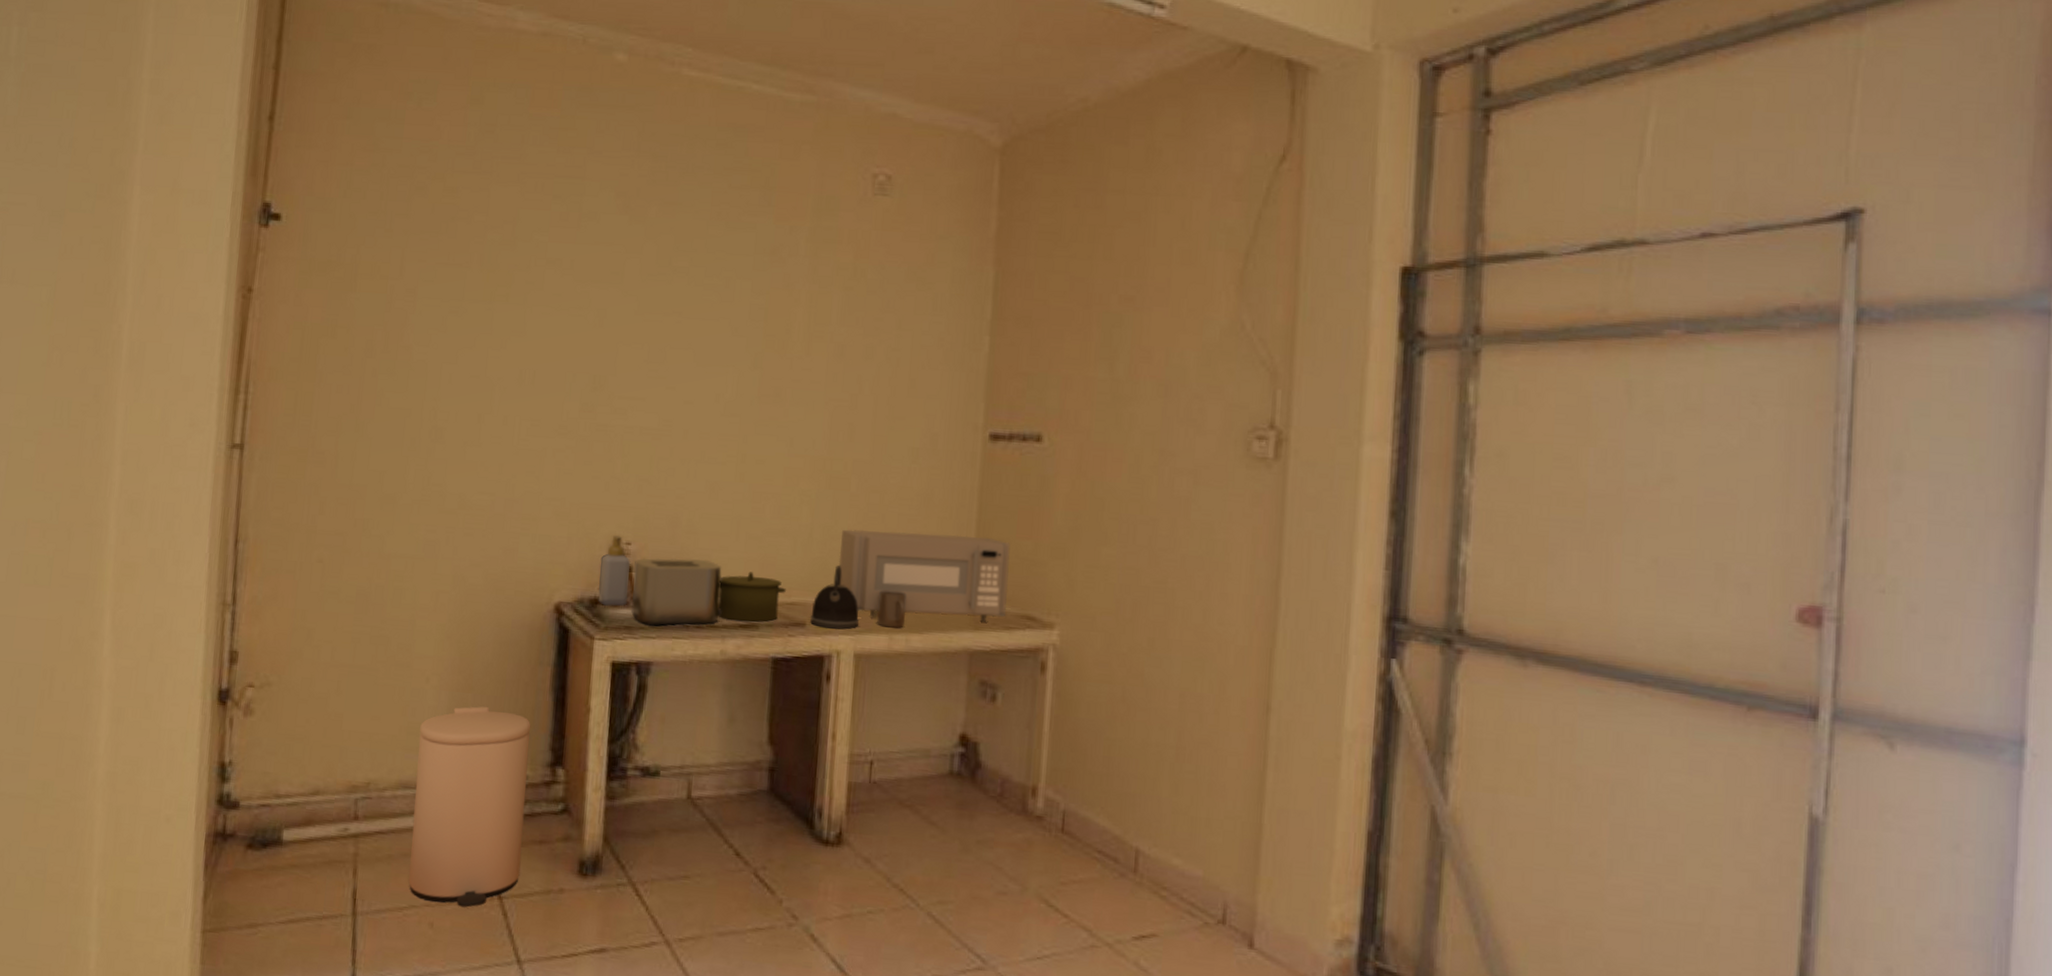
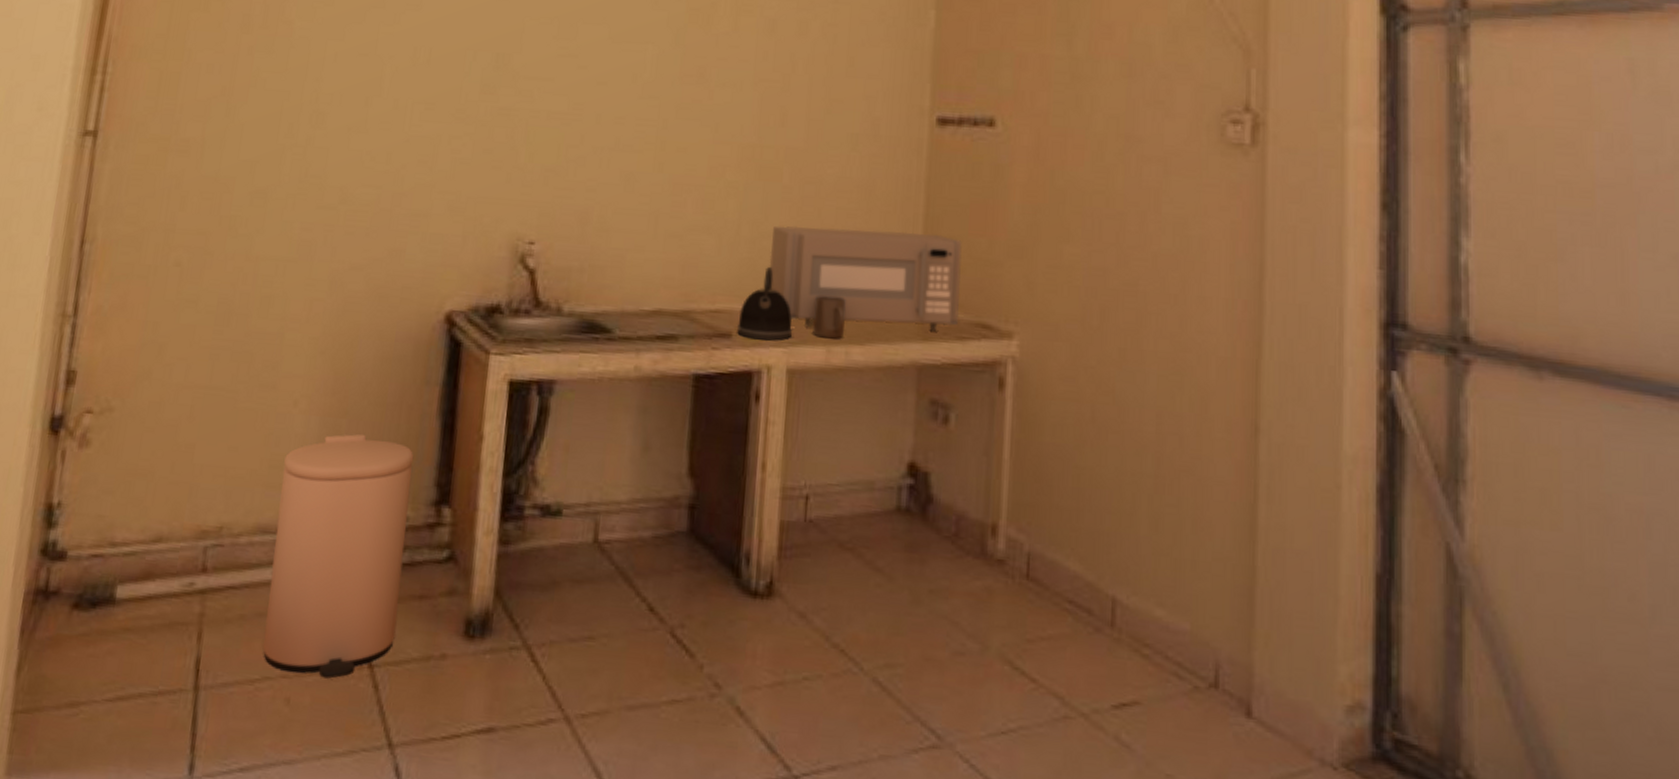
soap bottle: present [598,535,630,607] -> none [495,234,533,316]
toaster: present [631,558,722,627] -> none [533,259,638,339]
cooking pot: present [718,572,786,623] -> none [633,275,710,334]

